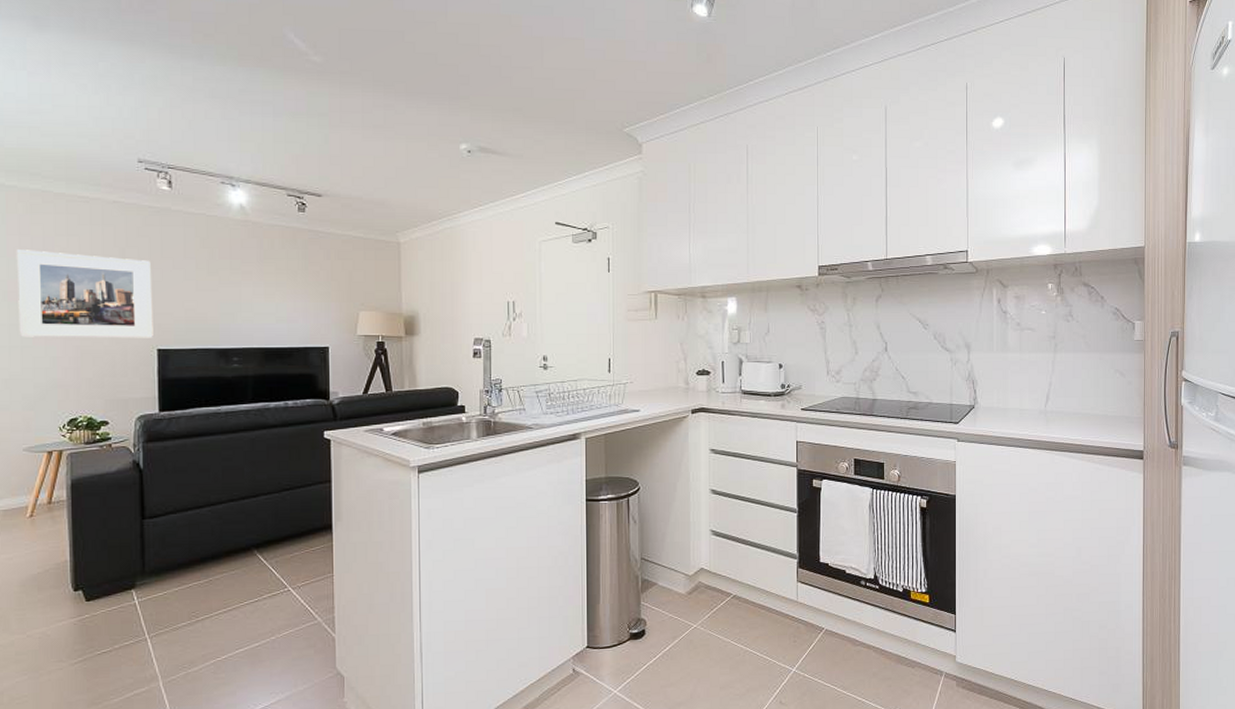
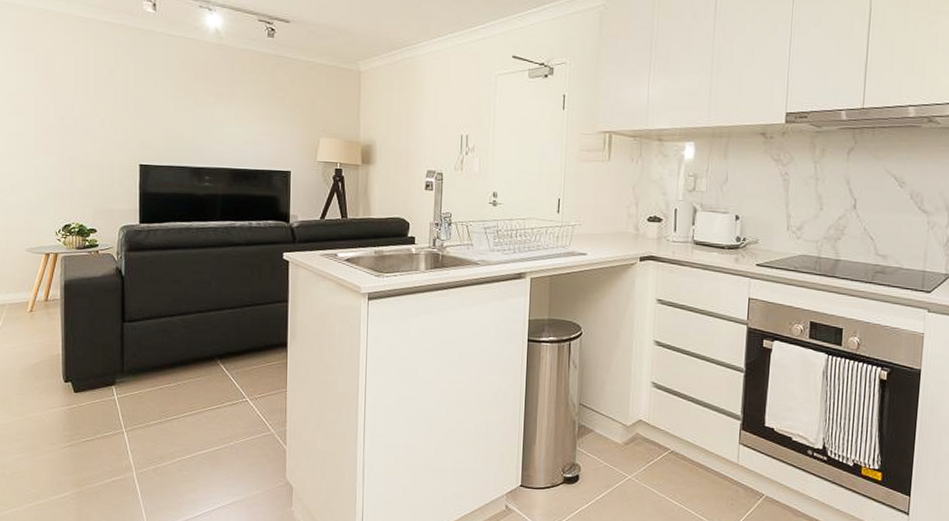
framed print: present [16,250,153,338] -> none [23,65,137,154]

